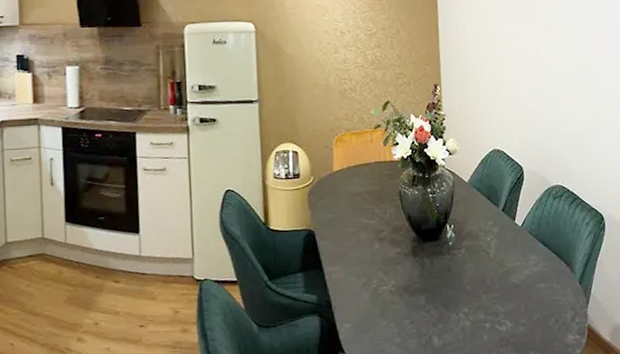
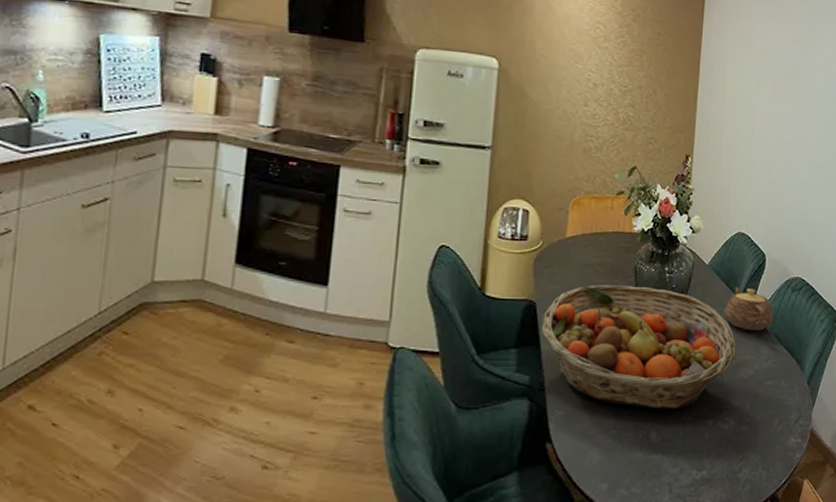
fruit basket: none [322,208,505,317] -> present [541,285,736,410]
teapot: none [489,200,538,239] -> present [724,287,773,331]

